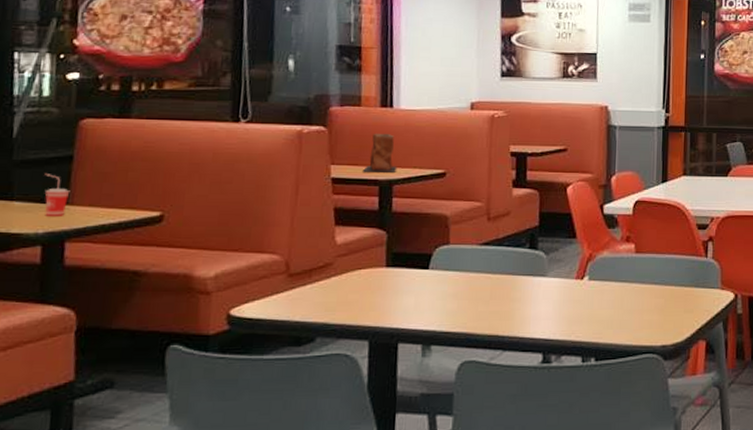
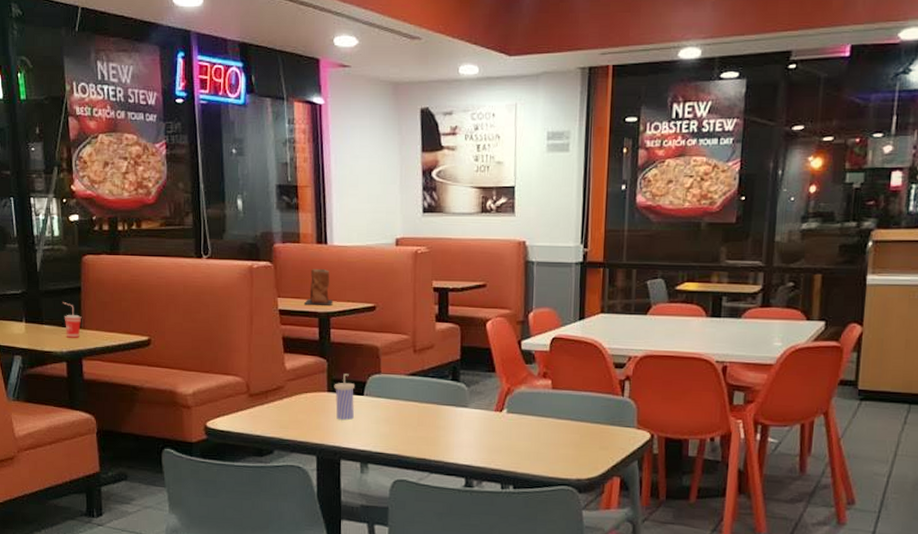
beverage cup: none [393,246,420,300] -> present [334,374,356,422]

